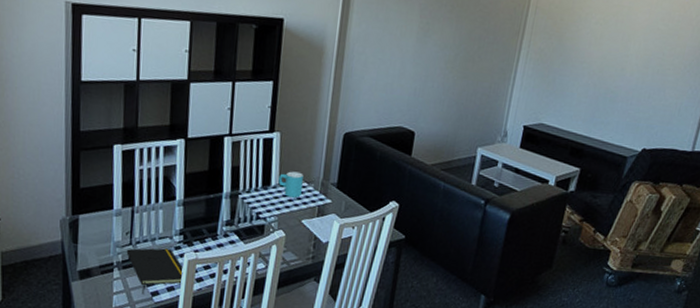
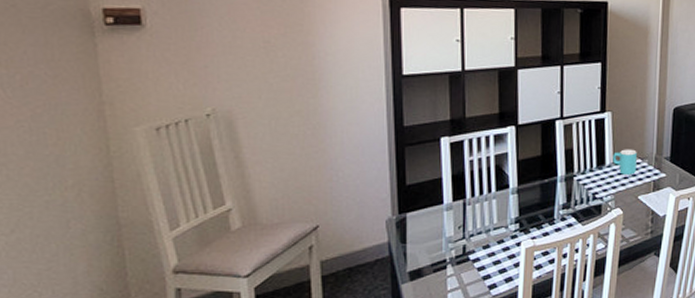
notepad: present [126,248,185,295] -> none [460,238,523,289]

